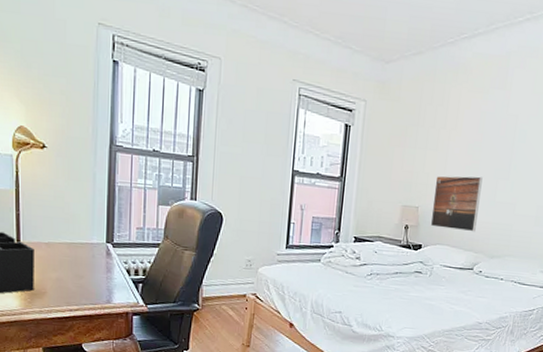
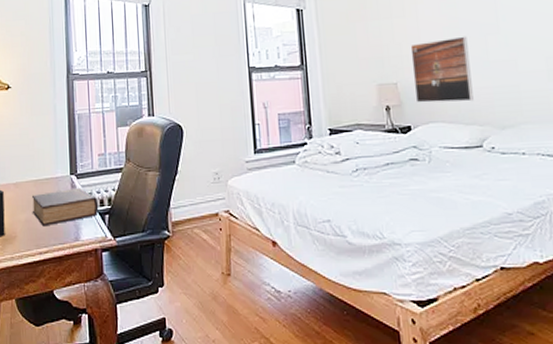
book: none [64,255,133,287] -> present [31,187,99,227]

